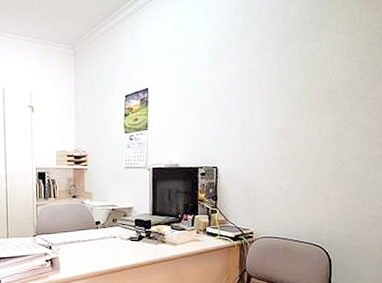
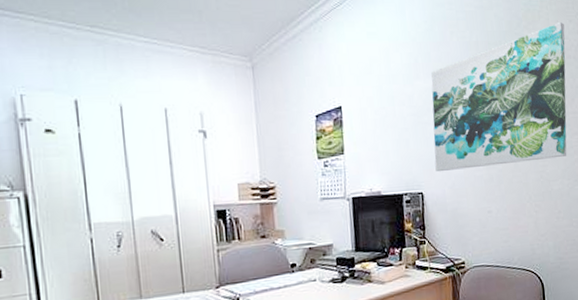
wall art: none [230,12,370,149] -> present [431,23,567,172]

